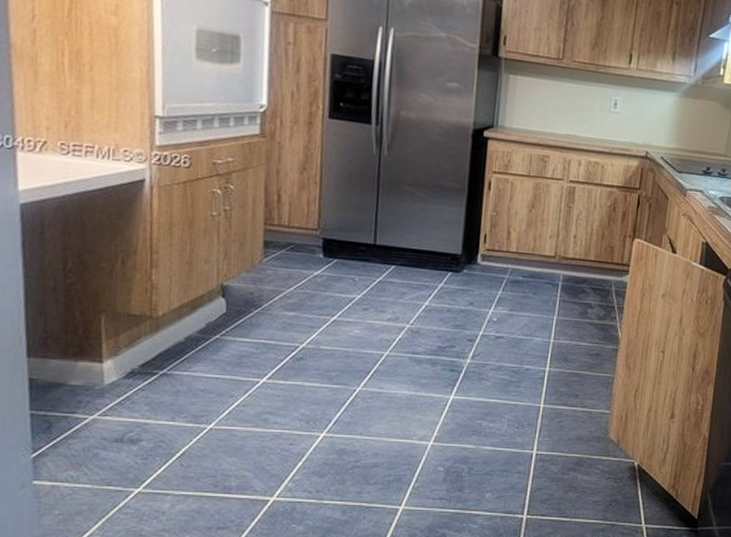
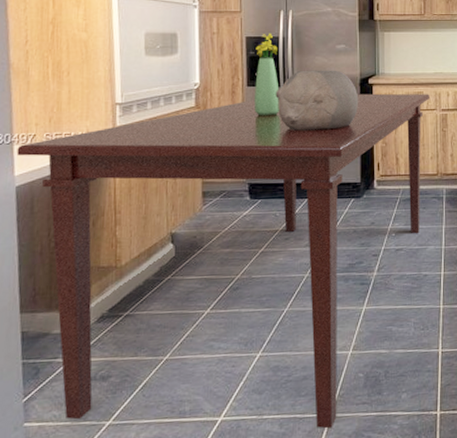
dining table: none [21,135,557,521] -> present [16,93,430,429]
bouquet: none [336,53,372,160] -> present [254,33,279,116]
bowl: none [364,108,470,187] -> present [276,70,359,131]

